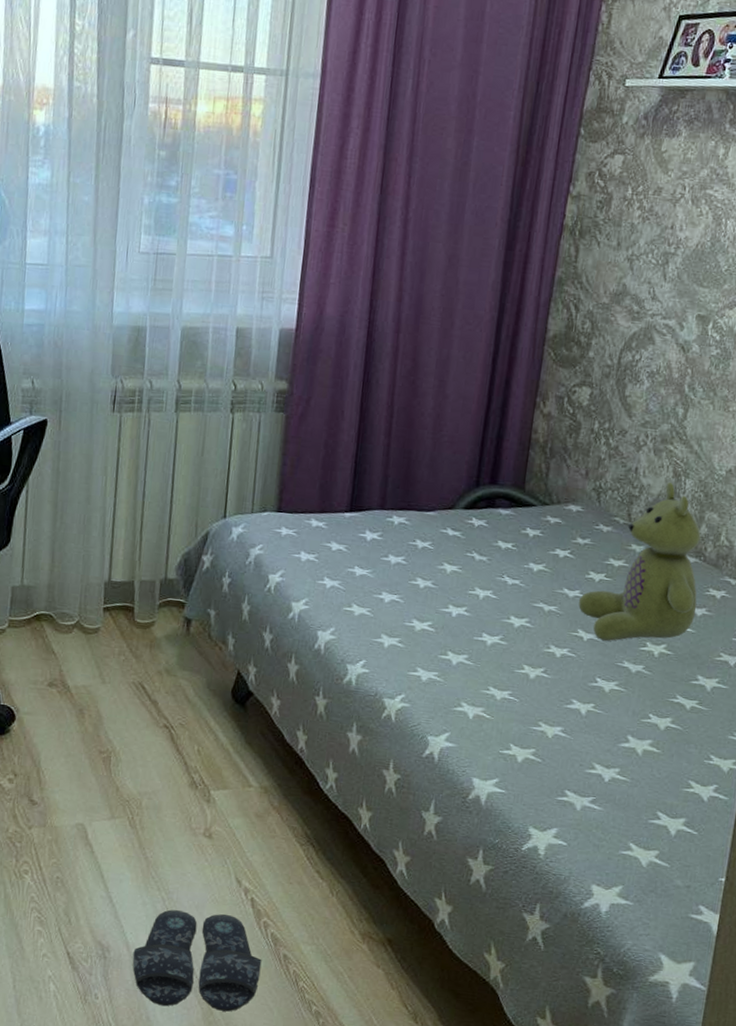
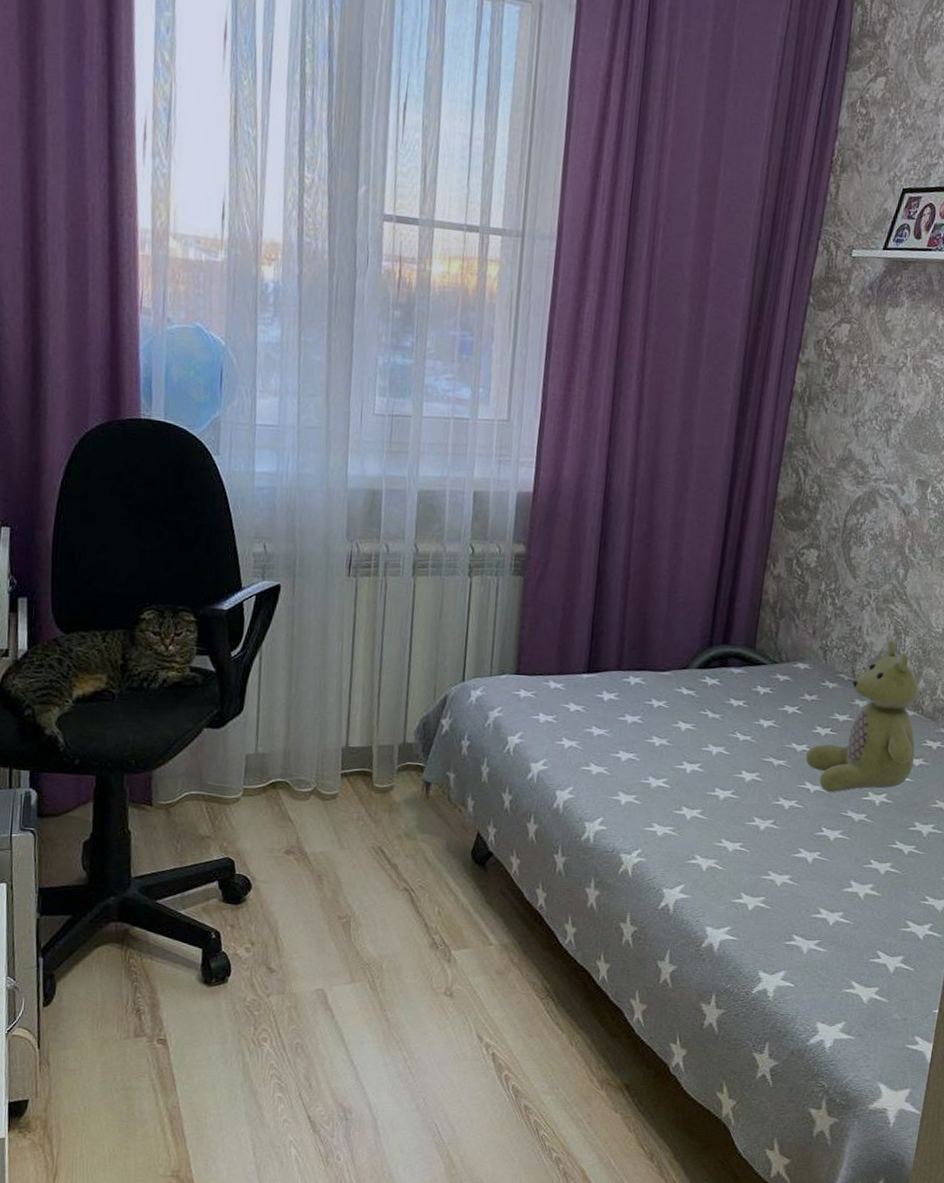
slippers: present [132,909,262,1012] -> none [374,1068,503,1164]

